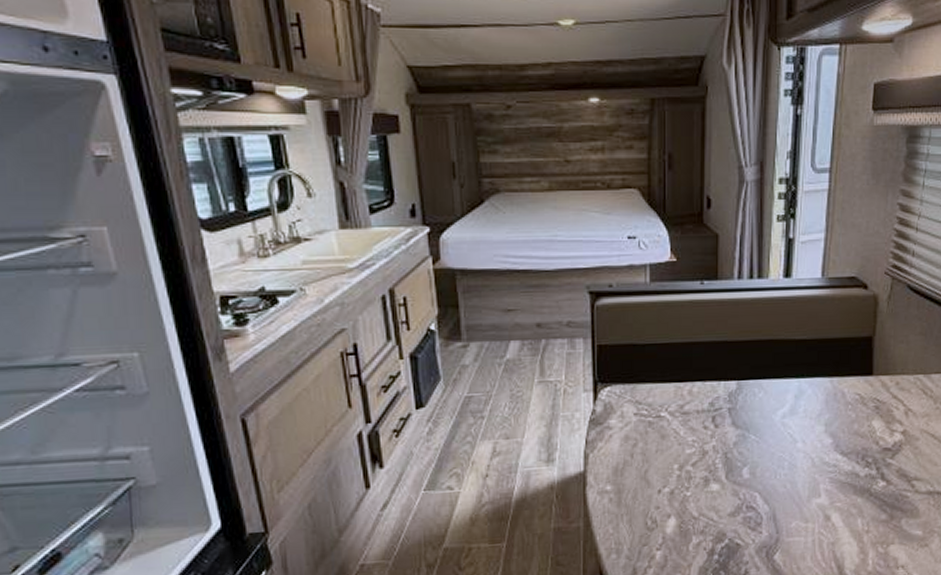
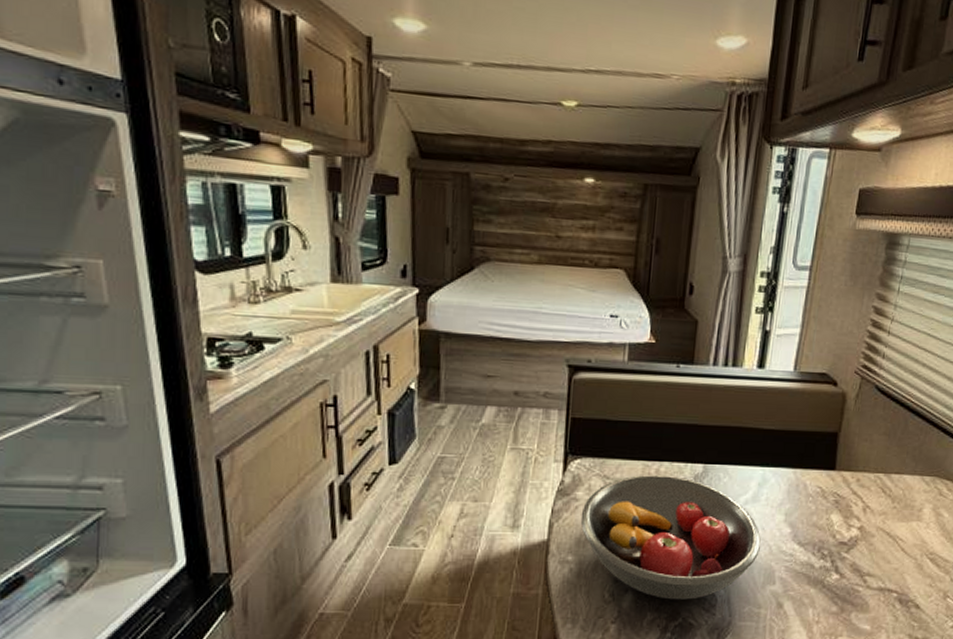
fruit bowl: none [616,395,802,522] -> present [580,474,761,600]

